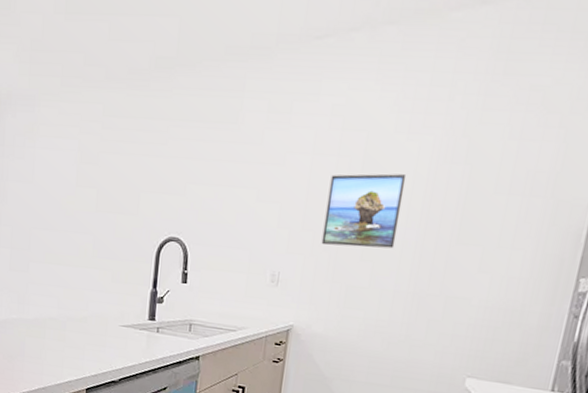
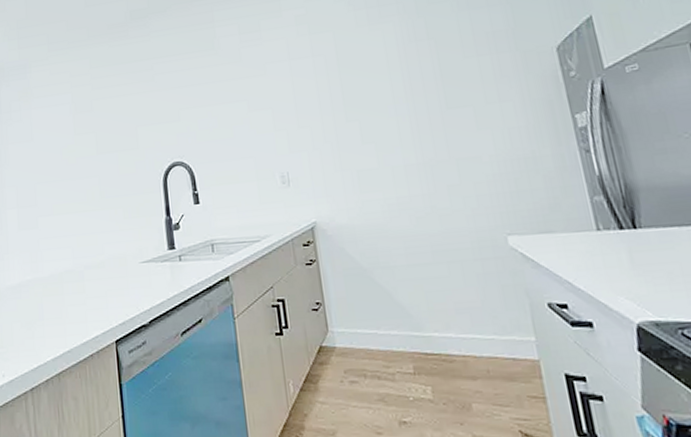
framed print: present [321,173,407,249] -> none [311,59,390,137]

